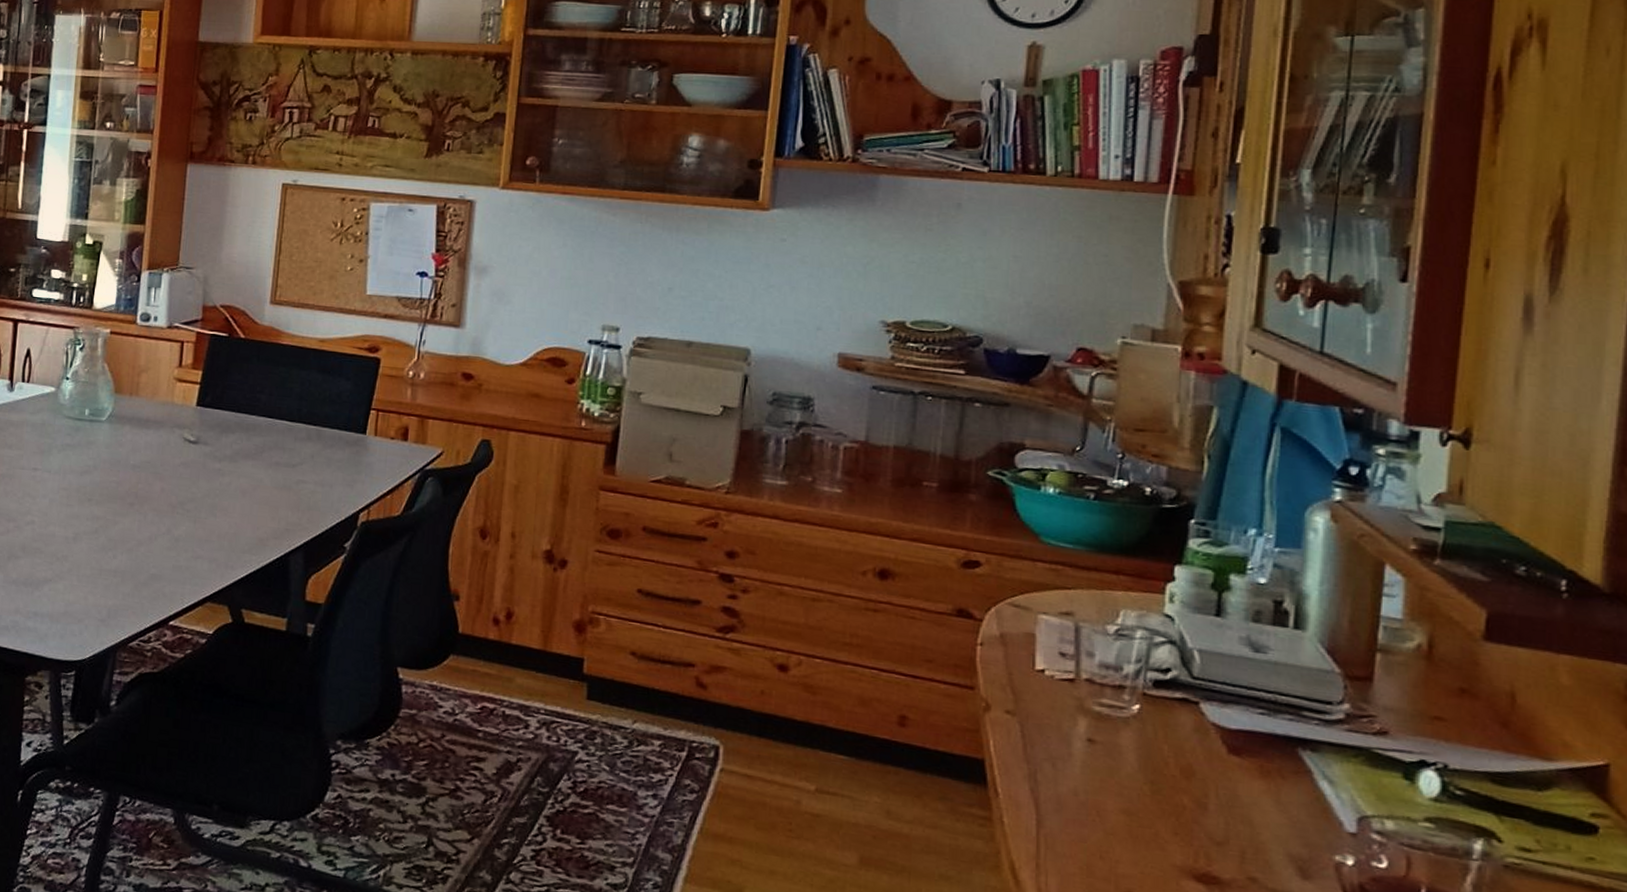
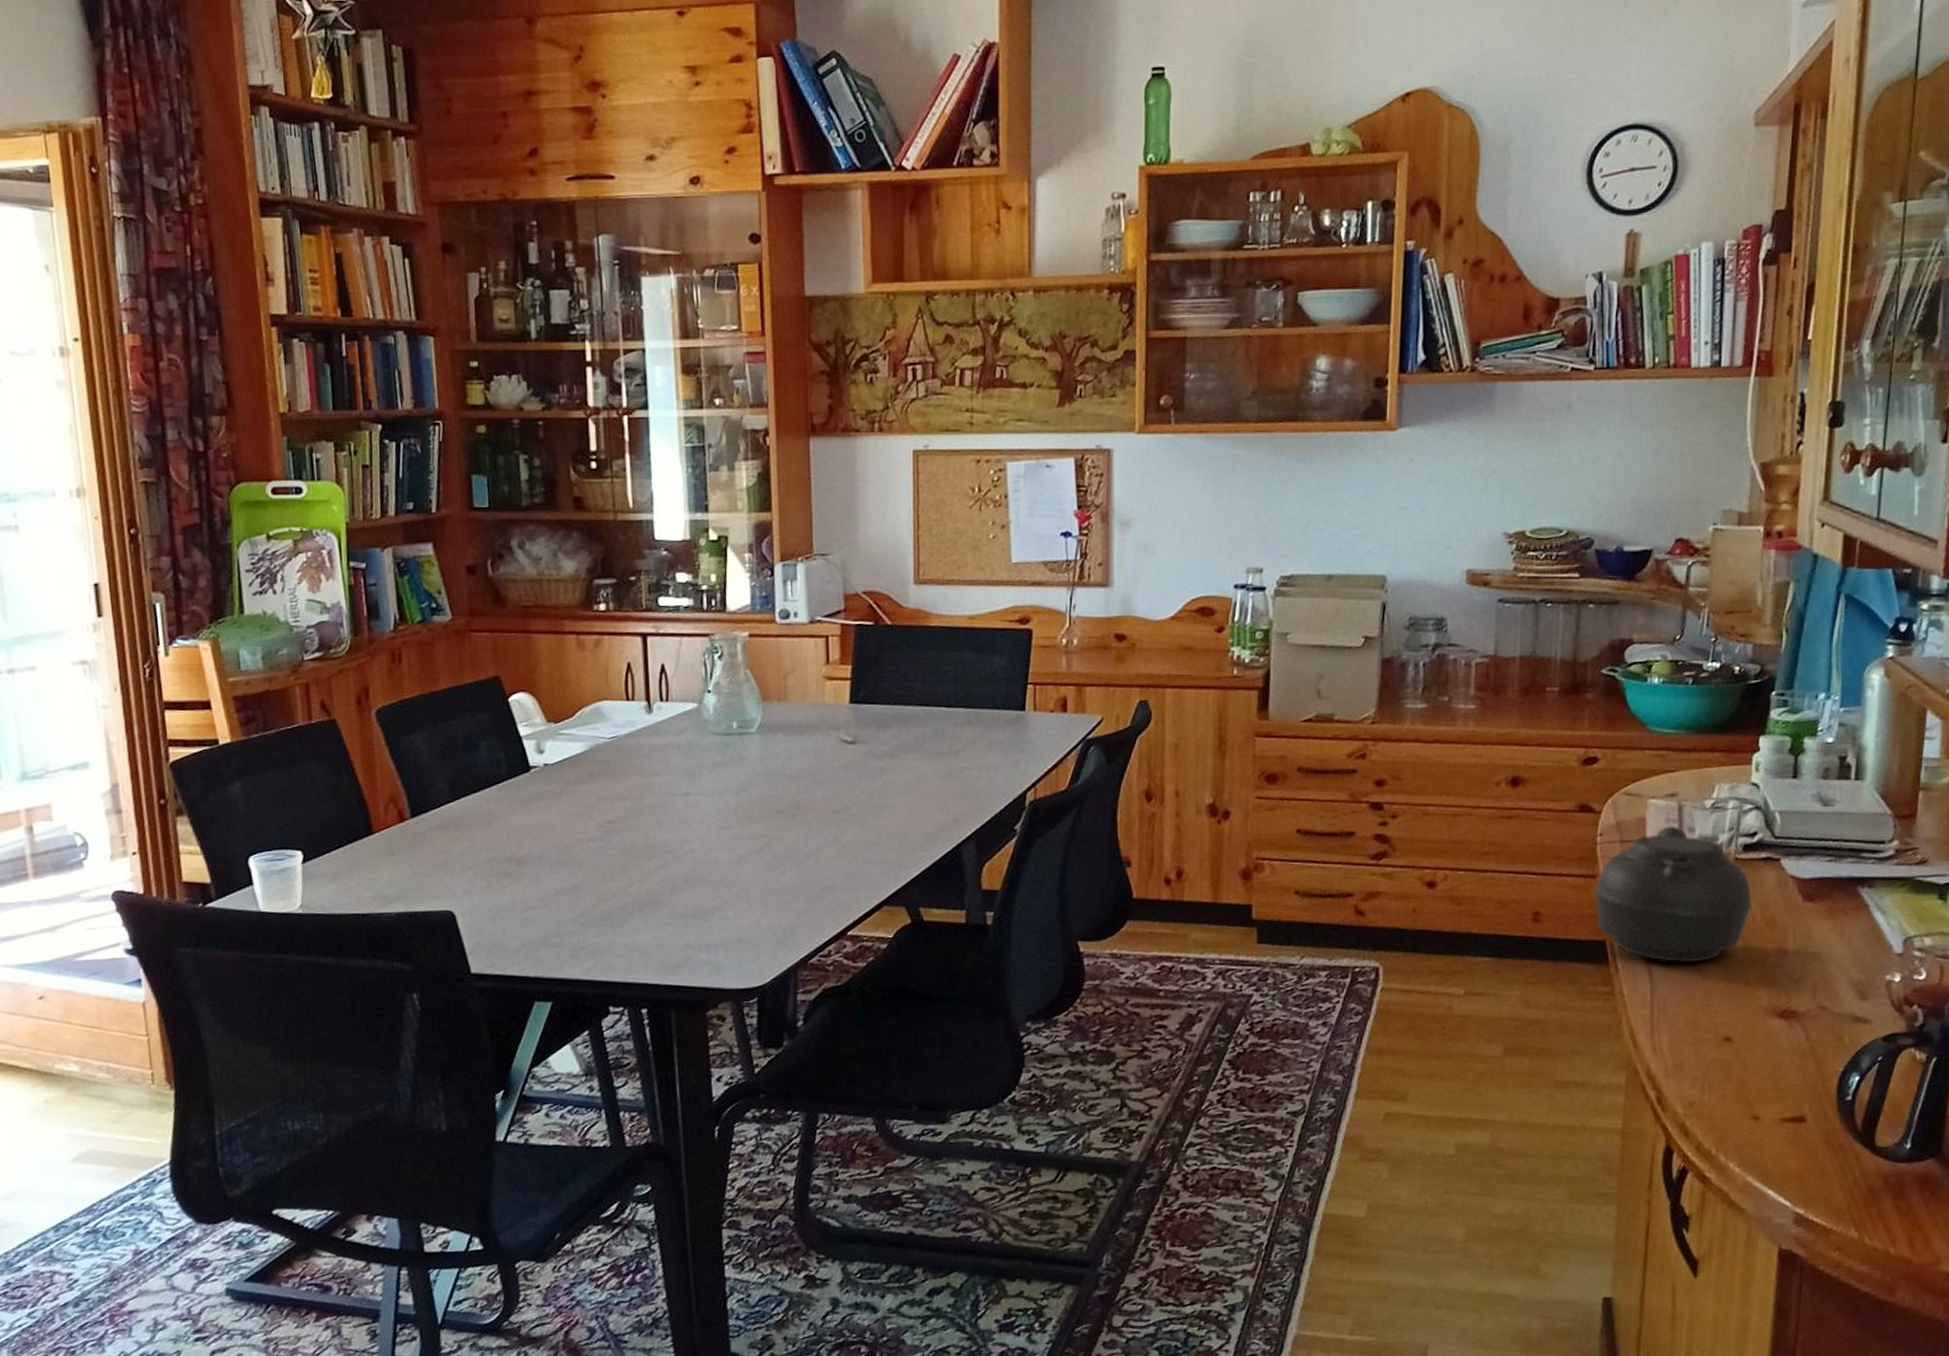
teapot: none [969,646,1164,802] -> present [1591,826,1753,962]

